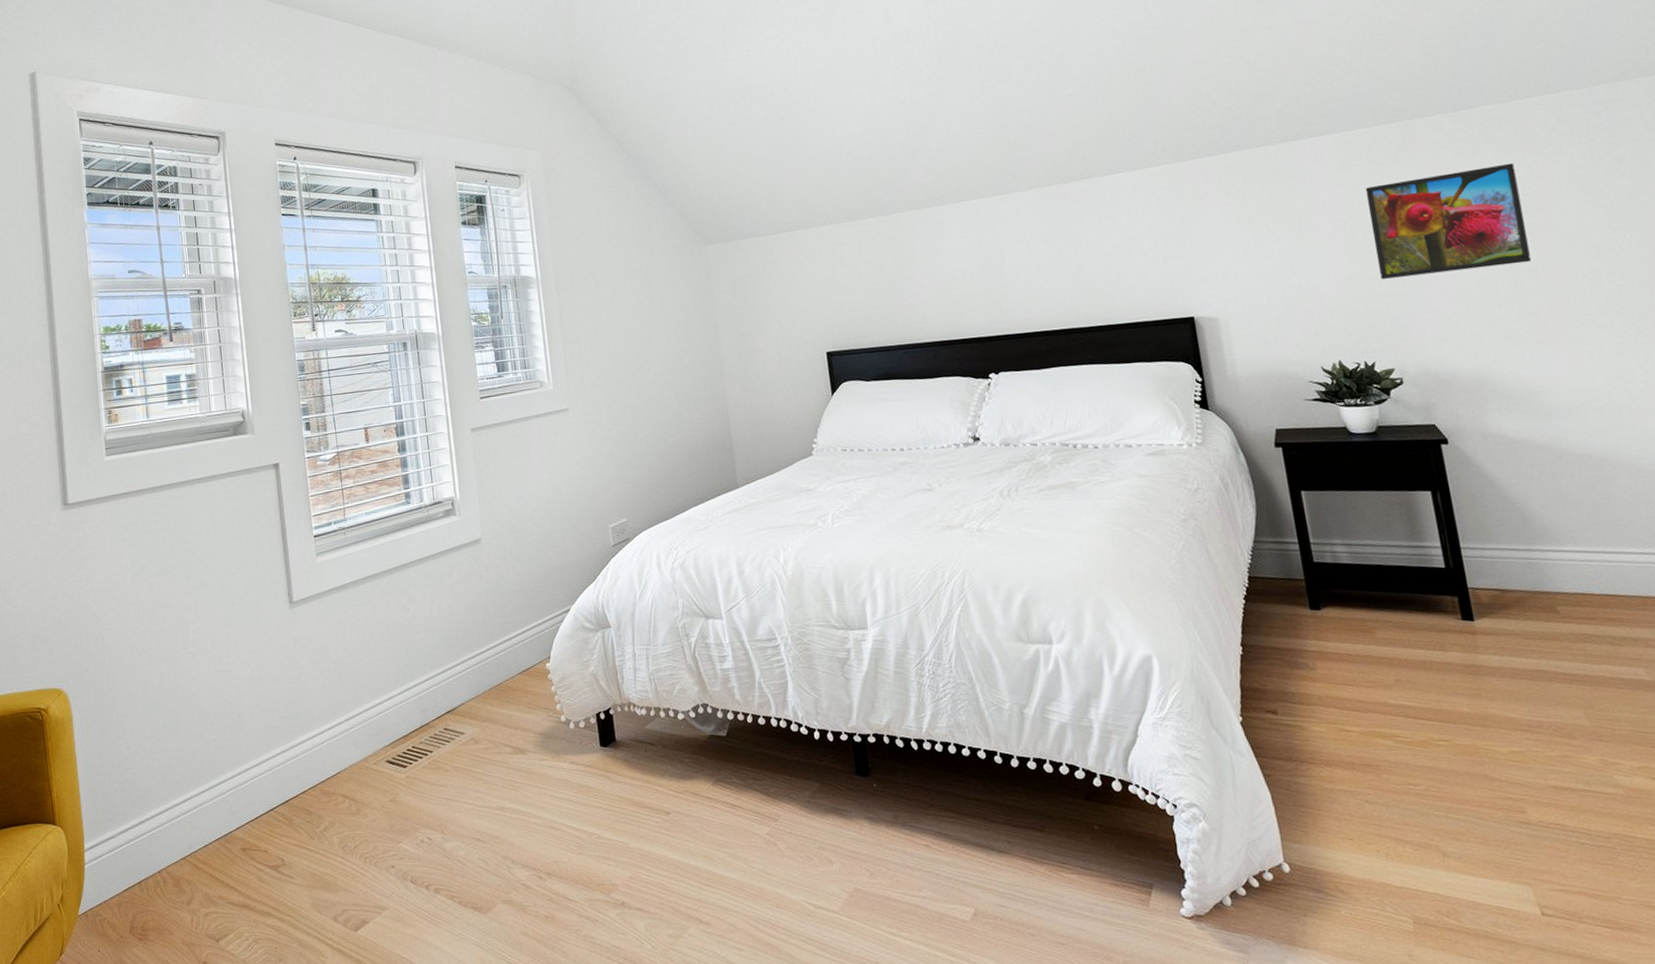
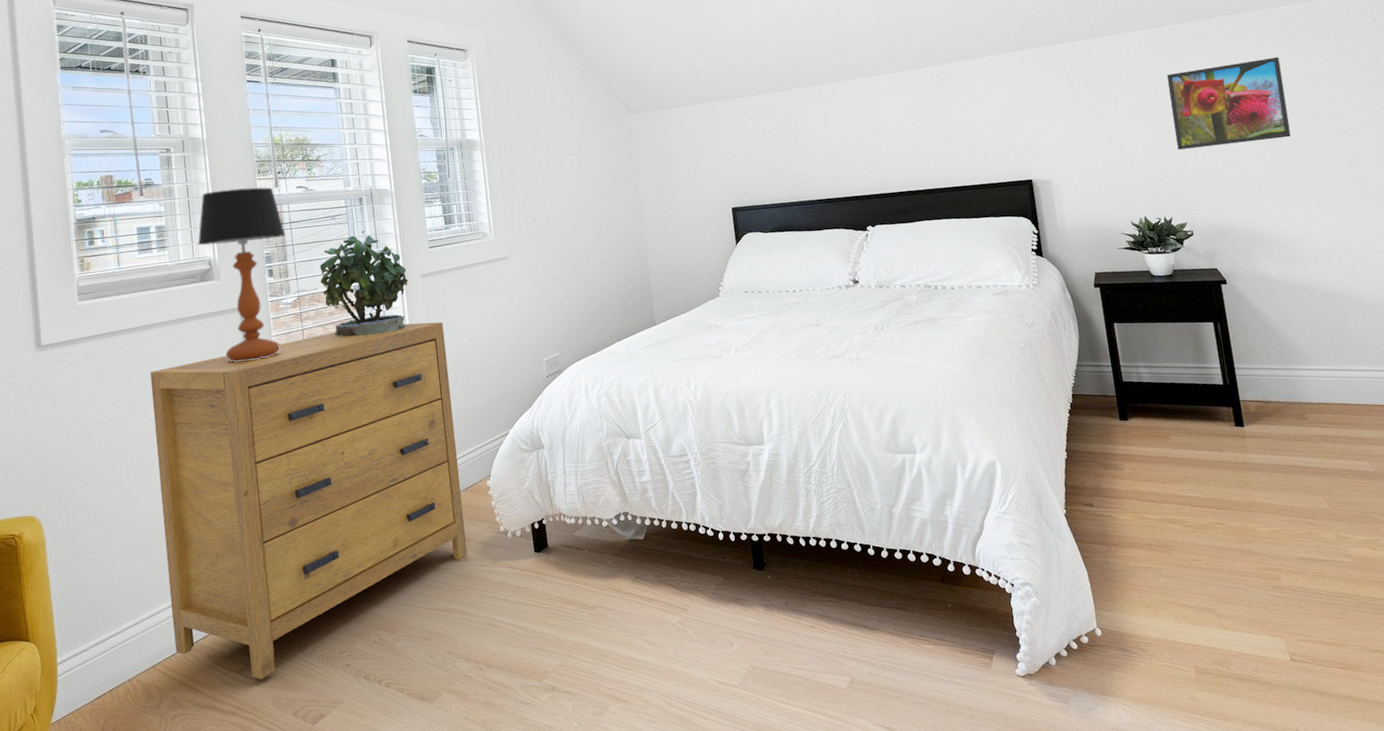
dresser: none [180,482,525,878] -> present [150,321,468,680]
table lamp: none [230,331,324,525] -> present [197,187,286,362]
potted plant: none [360,378,458,497] -> present [320,230,409,336]

